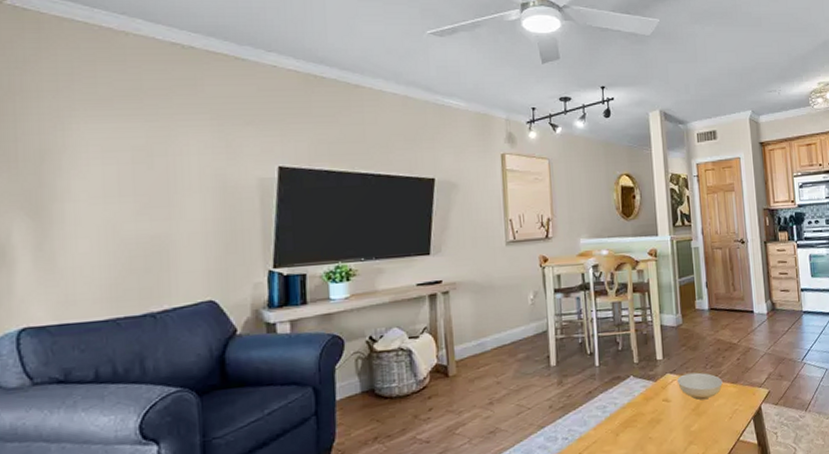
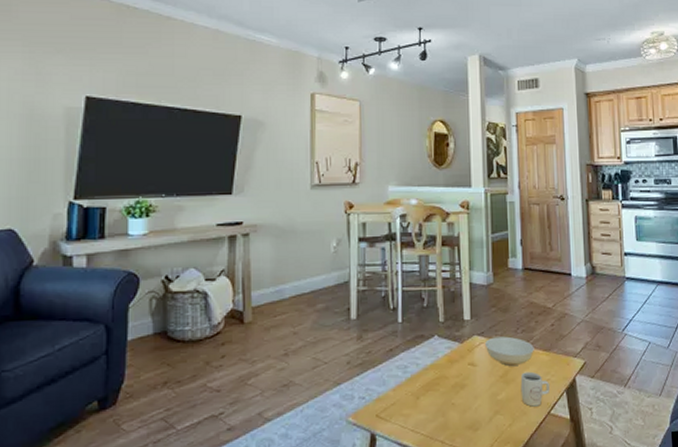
mug: none [711,403,738,436] -> present [520,371,550,407]

